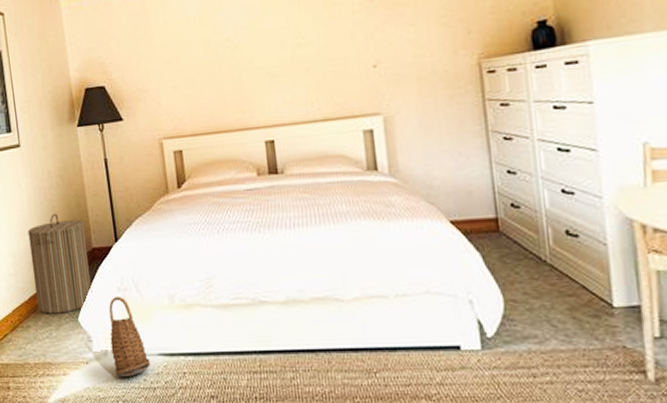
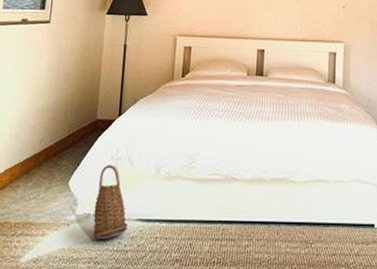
laundry hamper: present [28,213,93,314] -> none [32,85,94,177]

